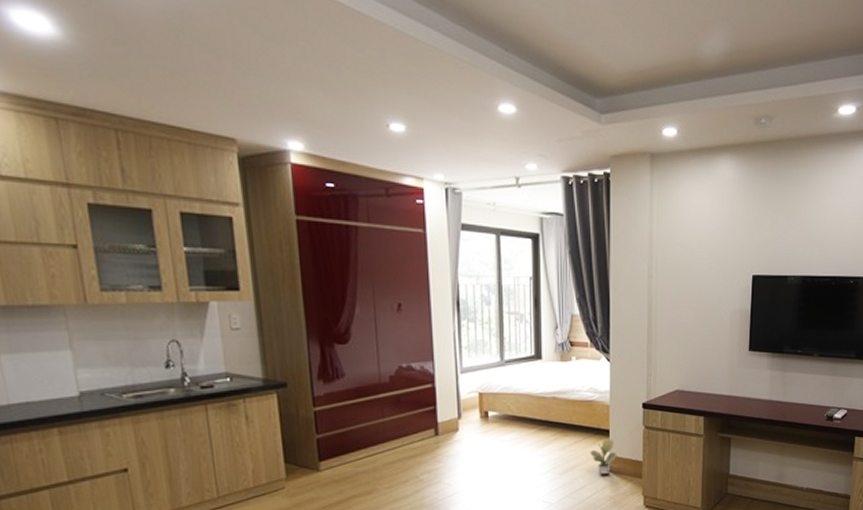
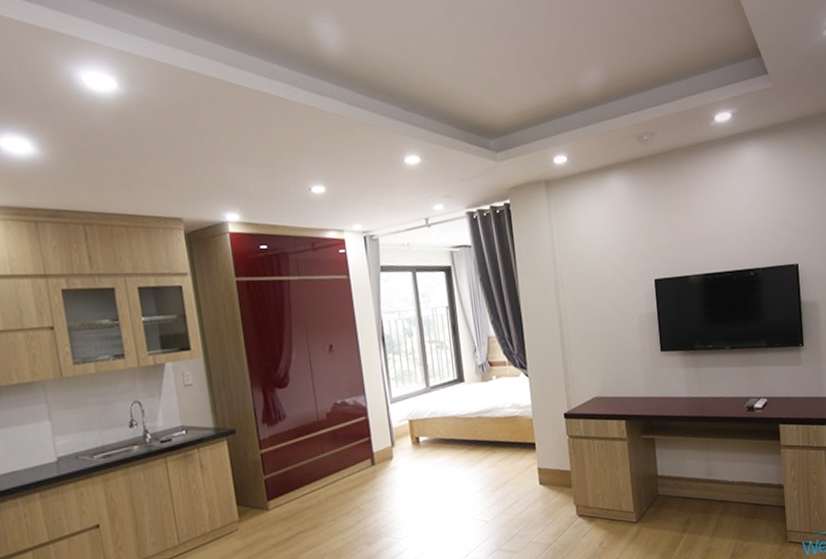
potted plant: present [590,438,617,474] -> none [519,451,545,488]

